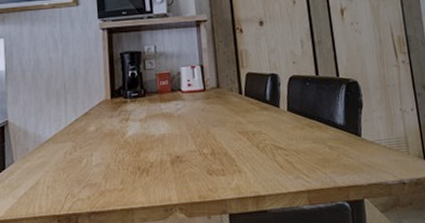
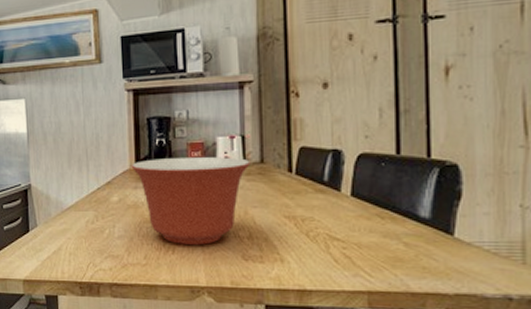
mixing bowl: none [106,84,209,167] -> present [131,156,251,246]

